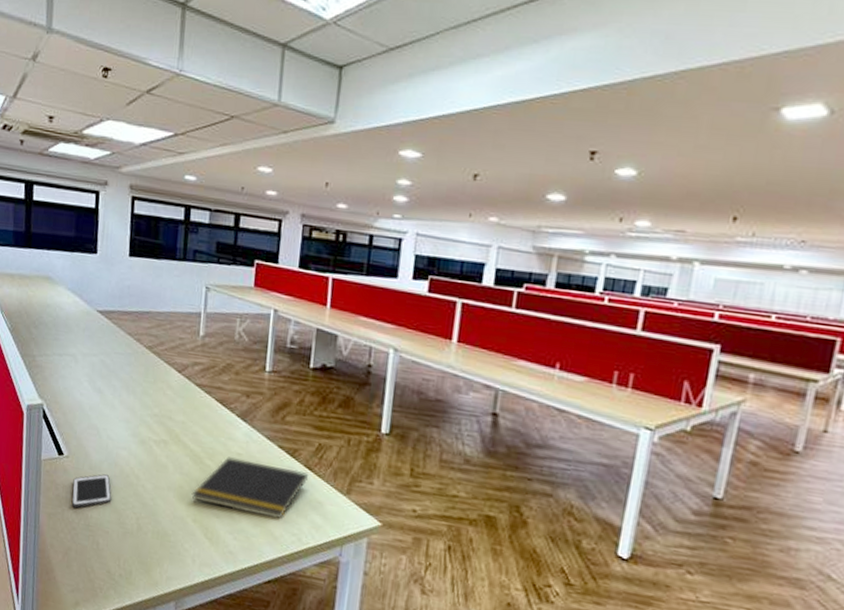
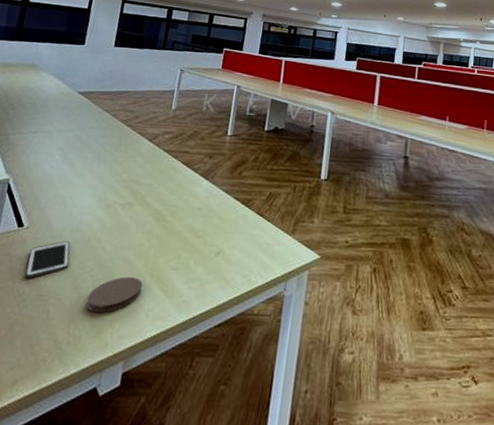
coaster: none [133,518,187,552] -> present [86,276,143,314]
notepad: present [191,457,309,520] -> none [151,212,260,264]

